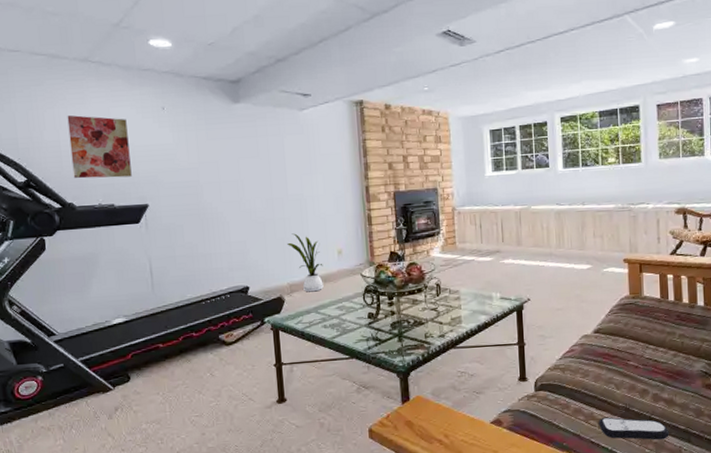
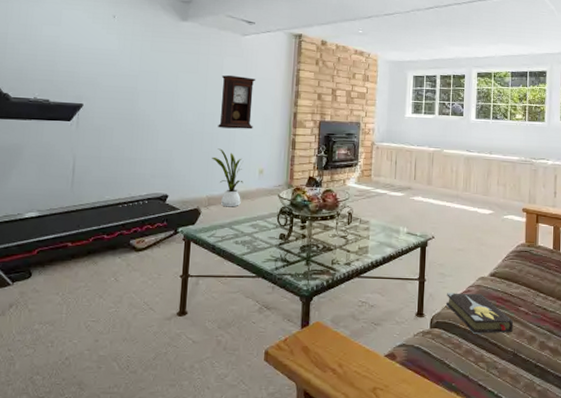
wall art: present [67,115,132,179] -> none [14,10,77,76]
pendulum clock: none [284,154,325,212] -> present [218,75,256,130]
hardback book: none [548,351,623,394] -> present [445,292,513,335]
remote control: present [599,417,669,440] -> none [487,360,552,388]

